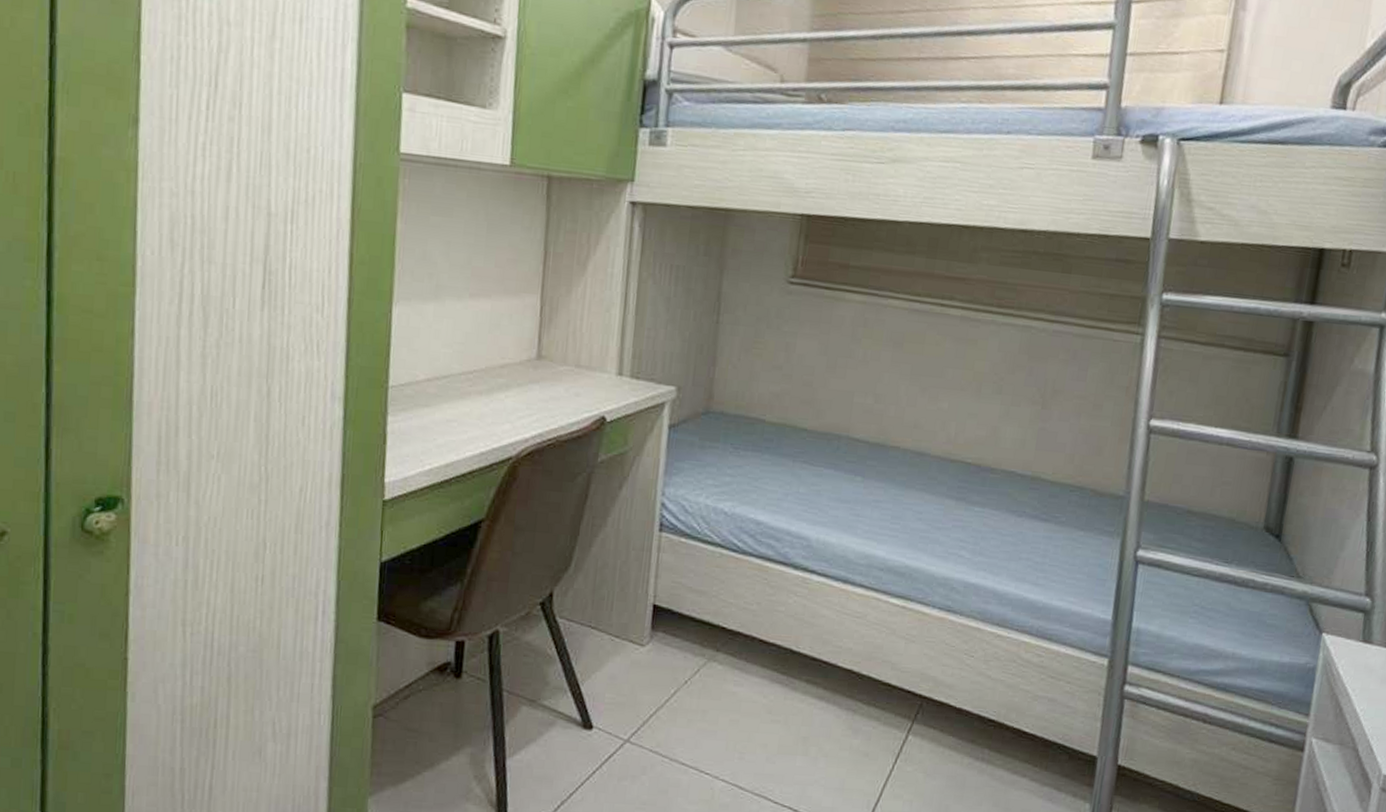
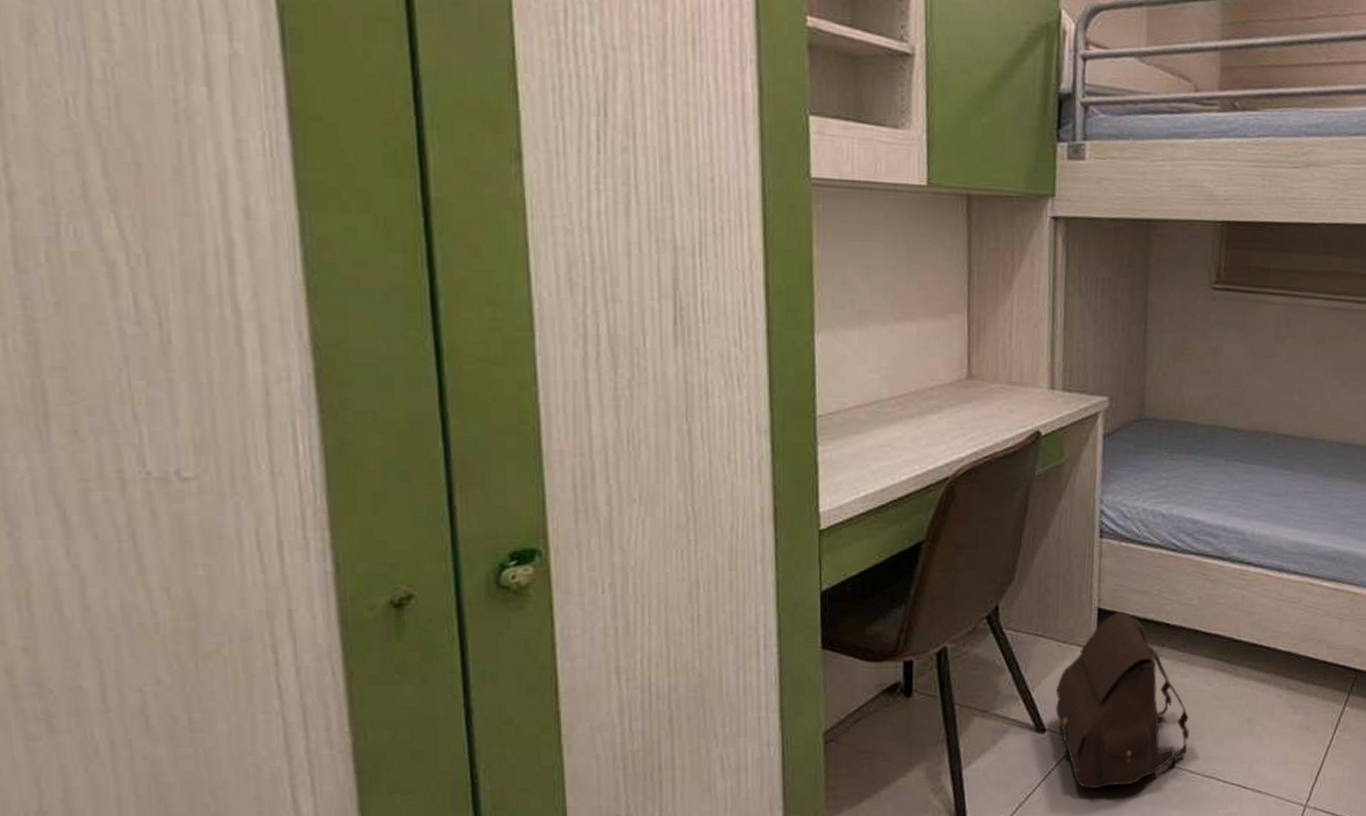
satchel: none [604,610,741,795] -> present [1055,611,1190,789]

